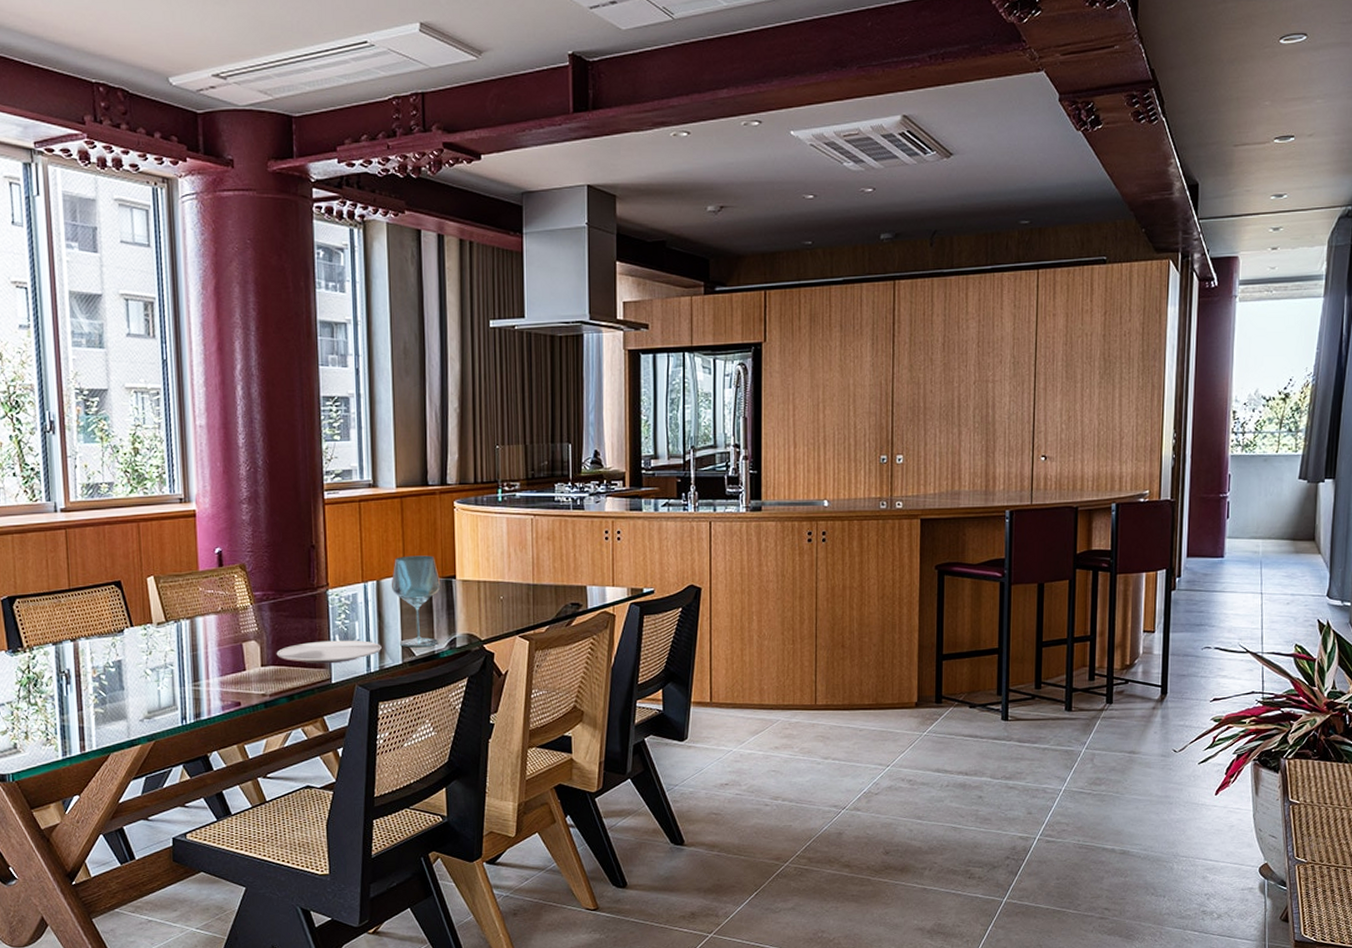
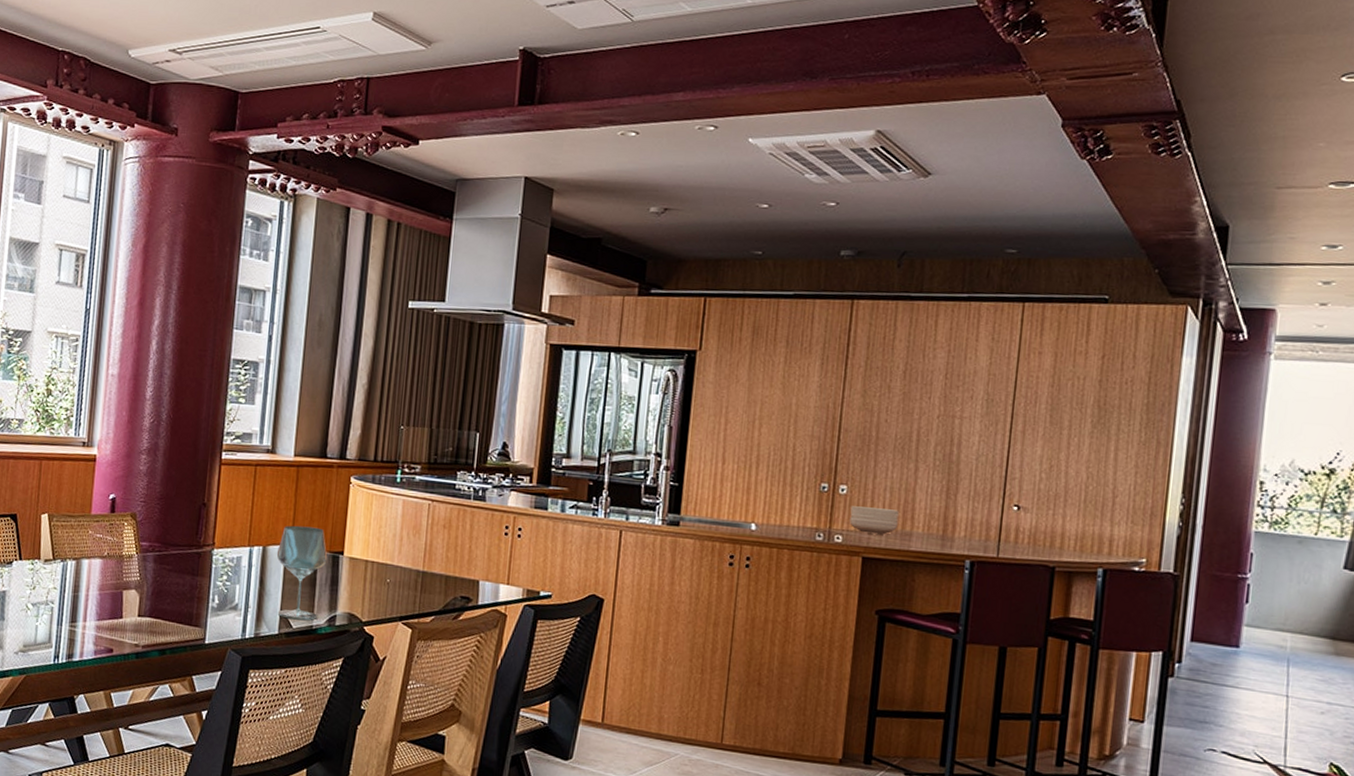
plate: present [276,640,382,664] -> none [154,599,260,624]
bowl: none [906,472,949,497] -> present [849,506,900,535]

